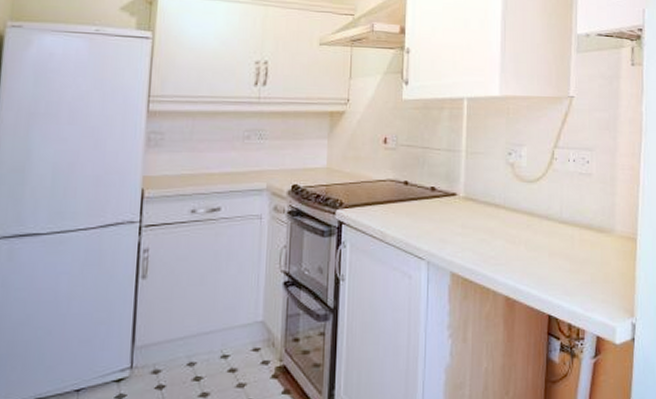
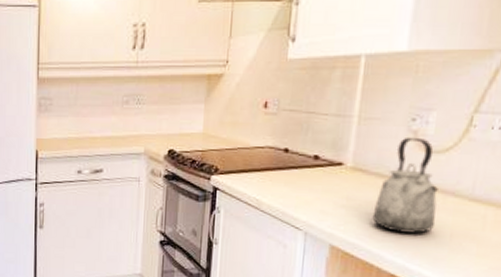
kettle: none [485,168,535,256] -> present [372,136,438,234]

